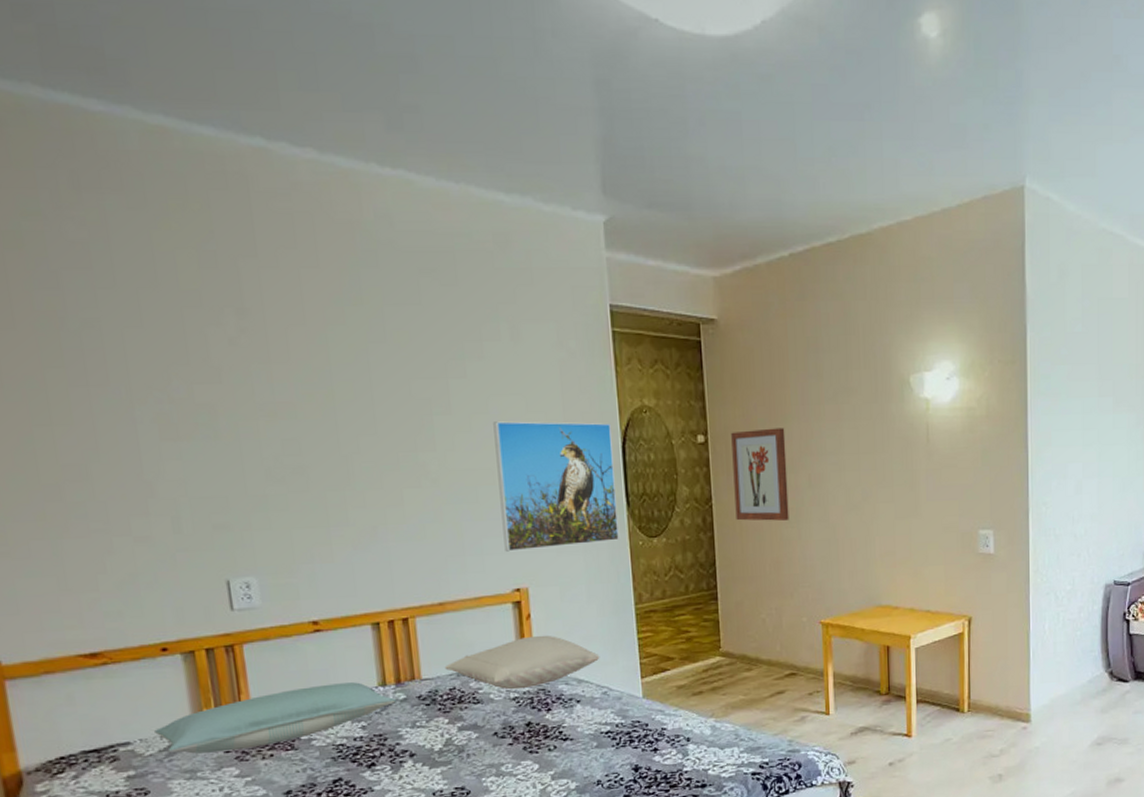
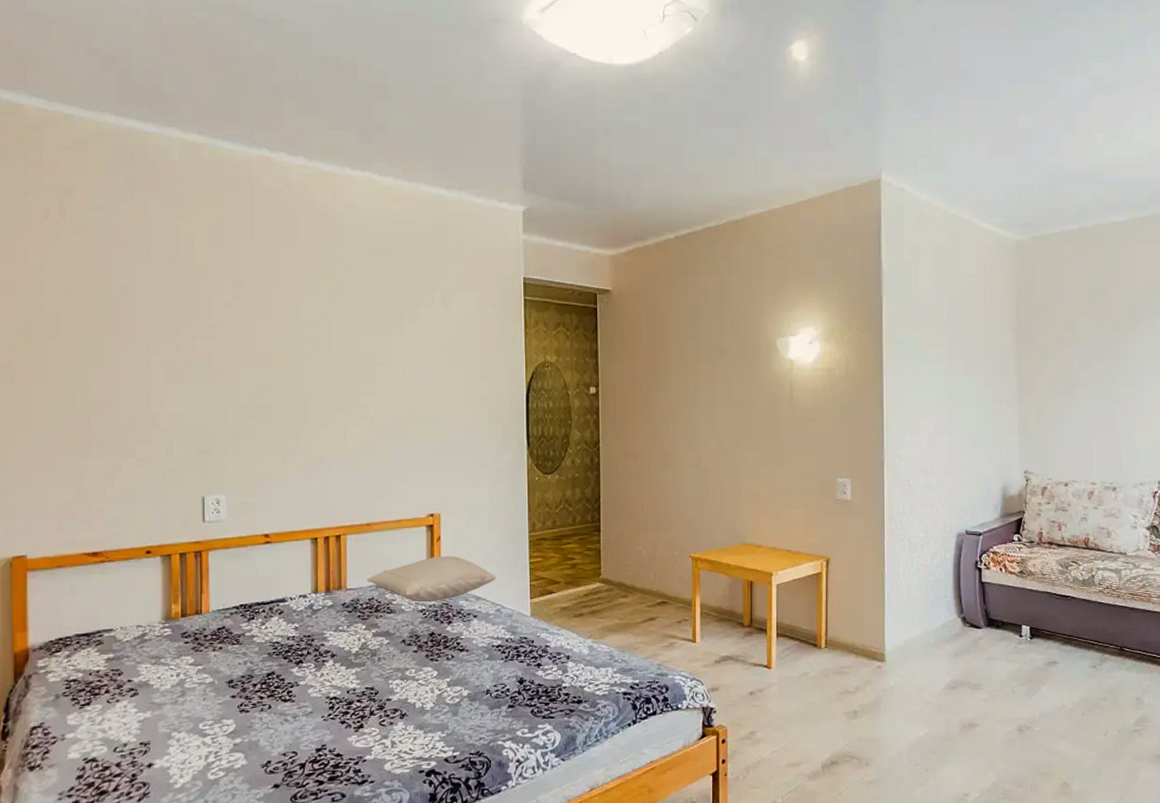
pillow: present [154,682,396,754] -> none [133,588,324,642]
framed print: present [493,421,619,552] -> none [423,372,519,482]
wall art: present [731,428,789,521] -> none [619,382,666,463]

